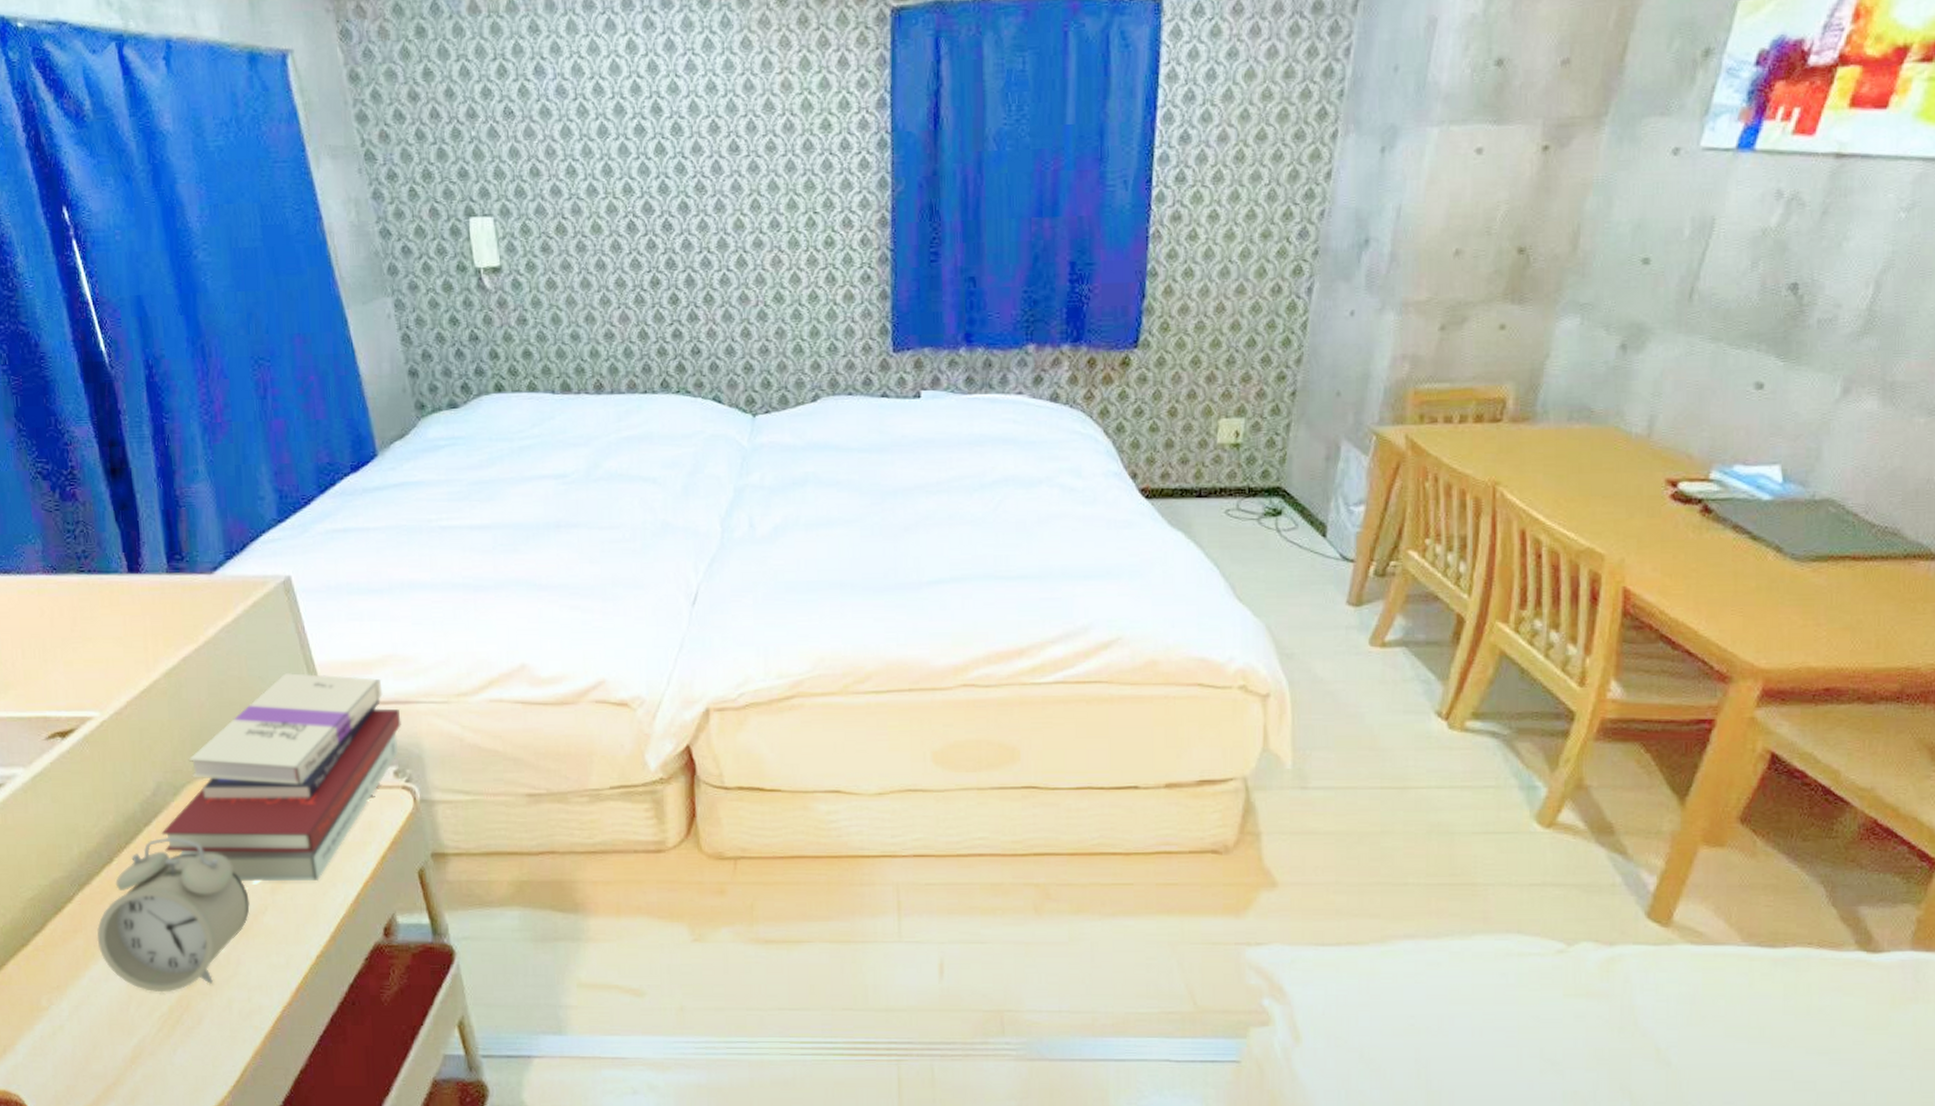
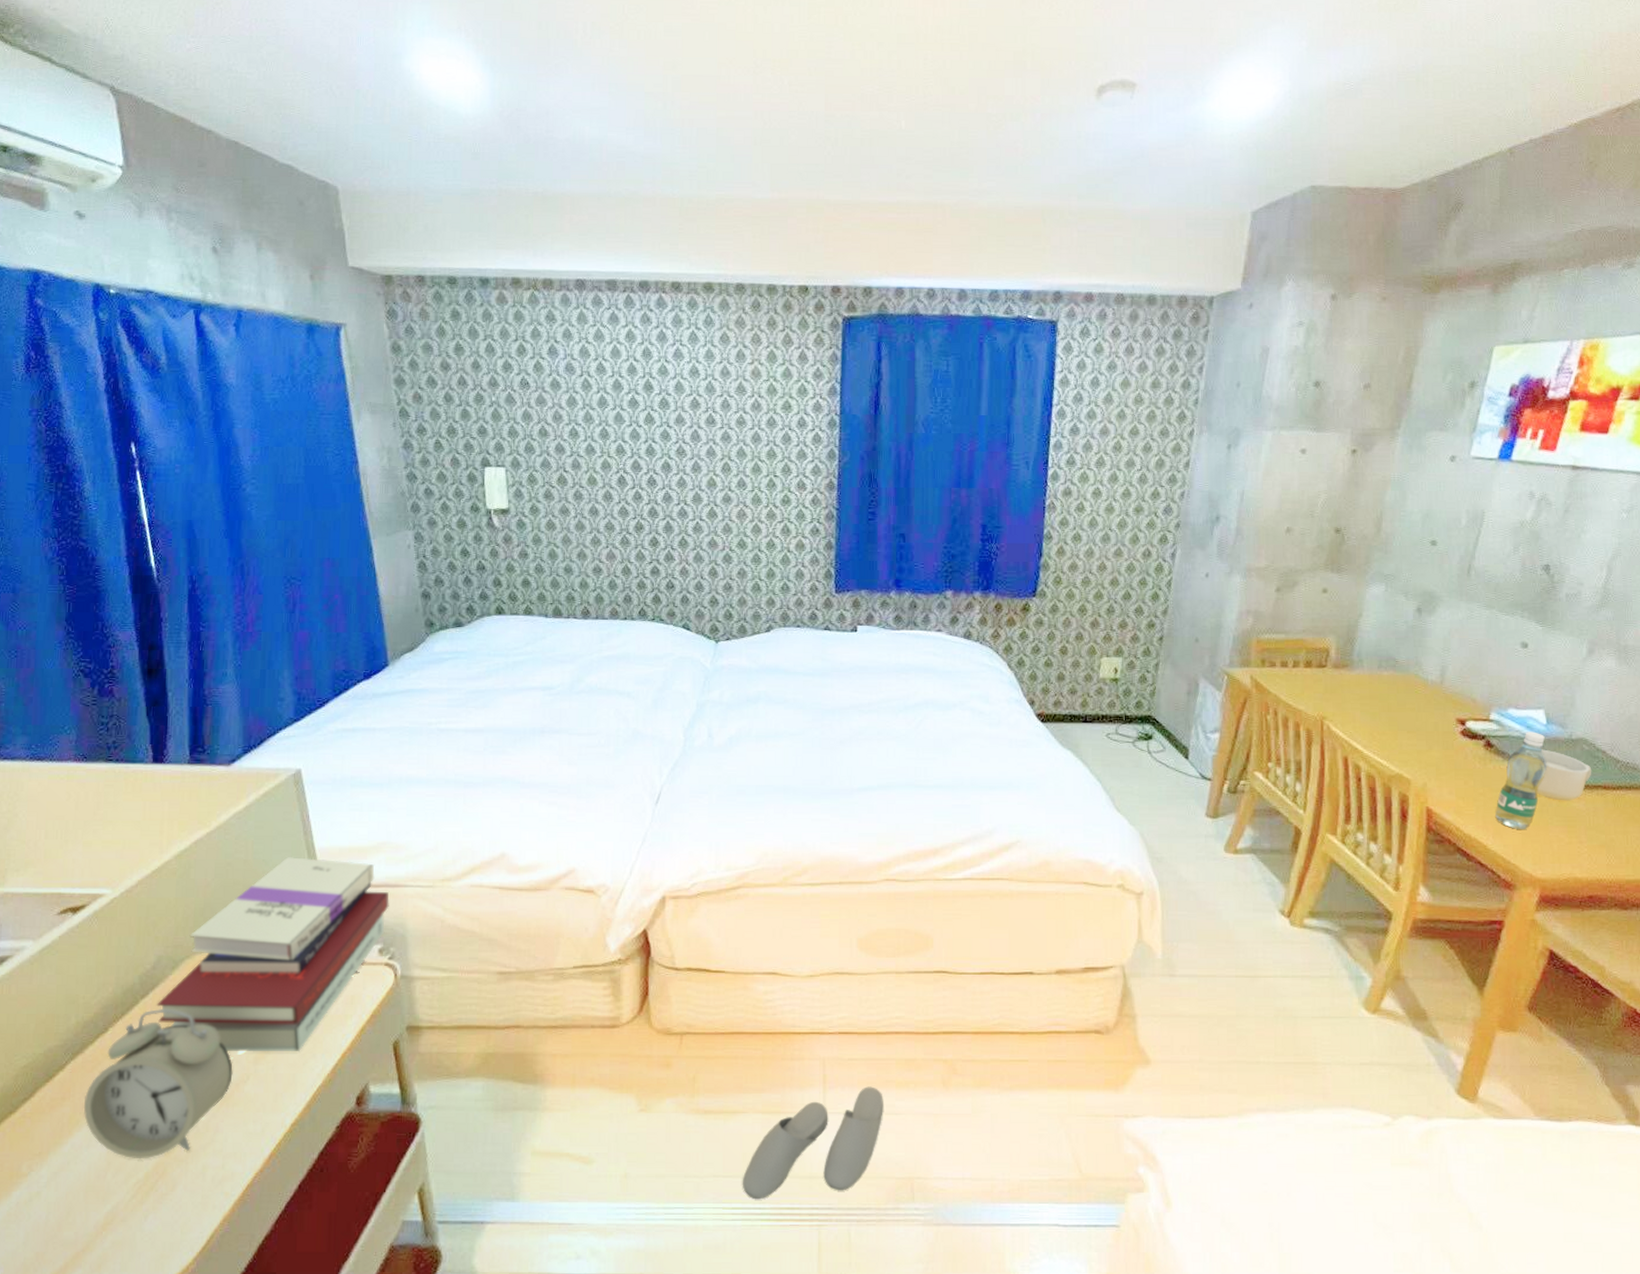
slippers: none [810,913,967,1034] -> present [742,1086,883,1200]
bottle: none [1710,492,1782,611] -> present [1495,732,1548,829]
cup: none [1765,513,1839,576] -> present [1536,749,1592,801]

